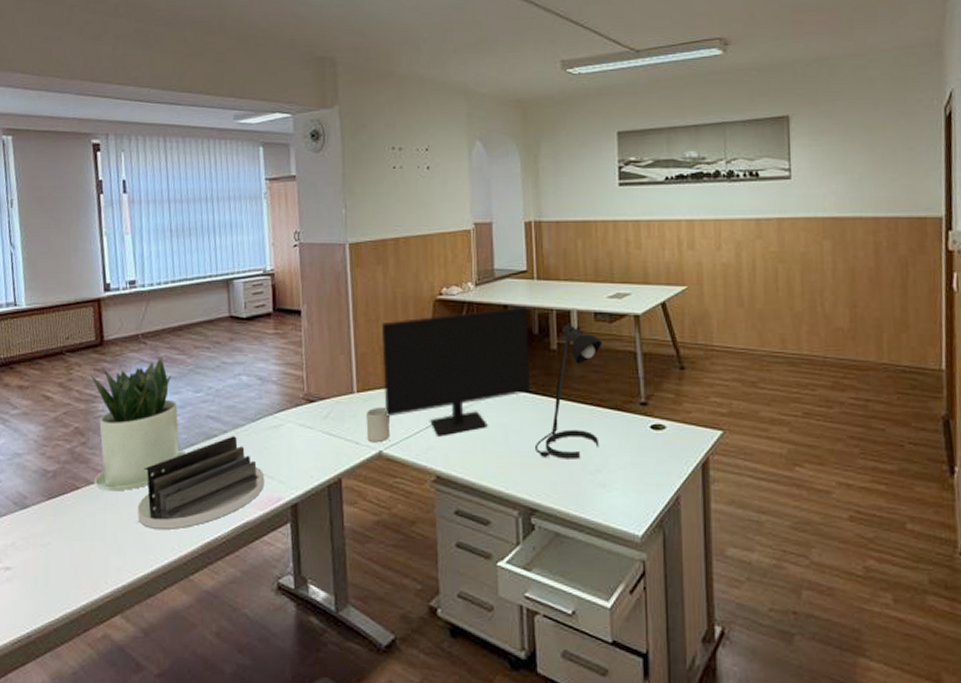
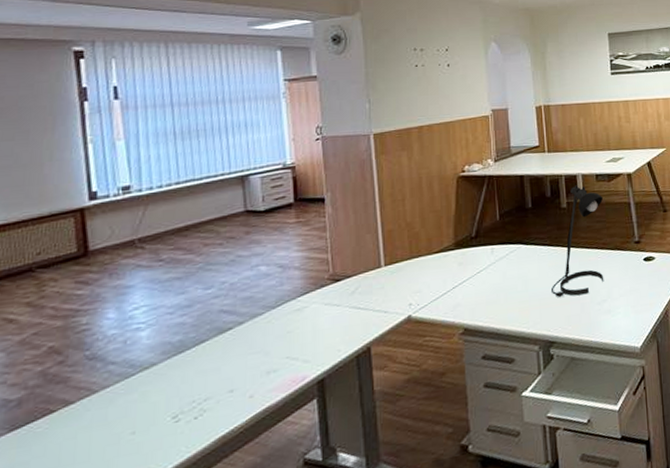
planter: present [90,356,185,491] -> none [70,259,193,408]
desk organizer: present [137,436,265,529] -> none [133,325,288,436]
mug: present [366,406,391,443] -> none [394,275,419,309]
monitor: present [381,306,531,436] -> none [407,175,546,294]

